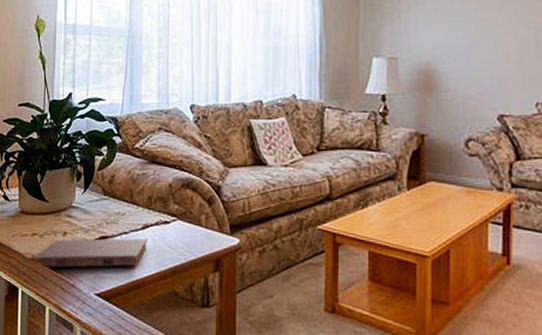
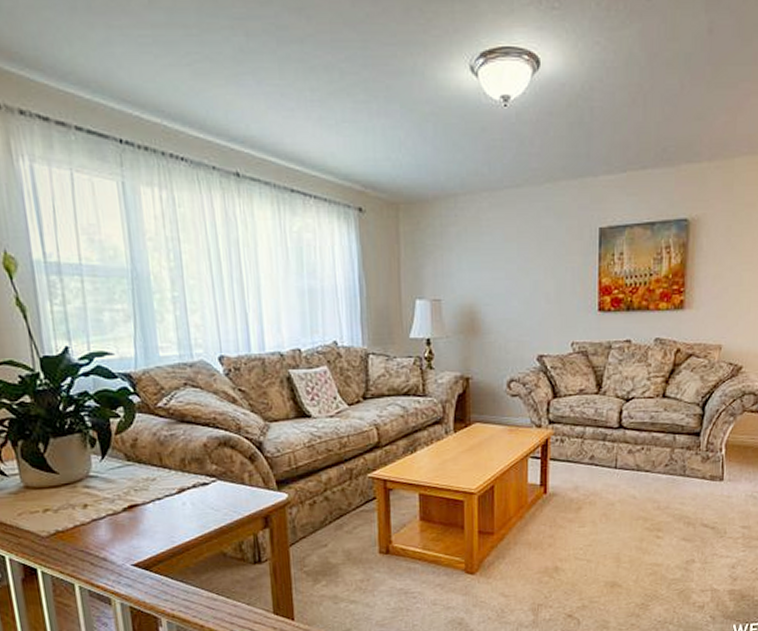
book: present [33,238,148,268] -> none [50,503,186,544]

